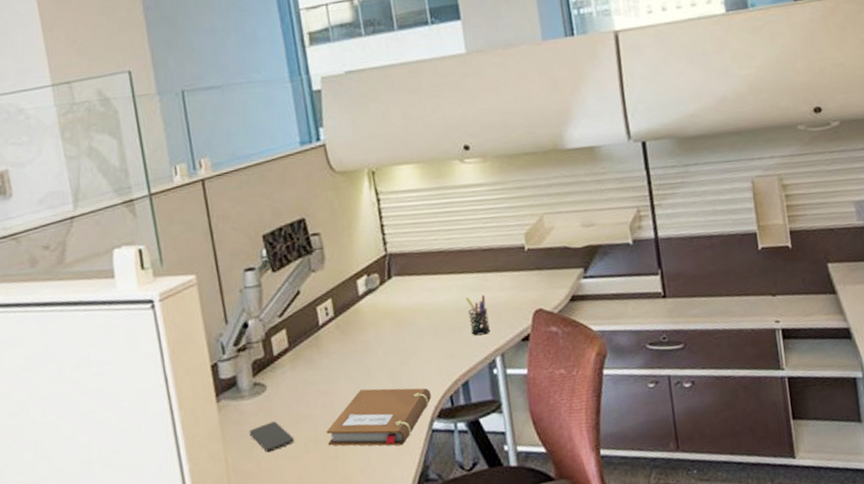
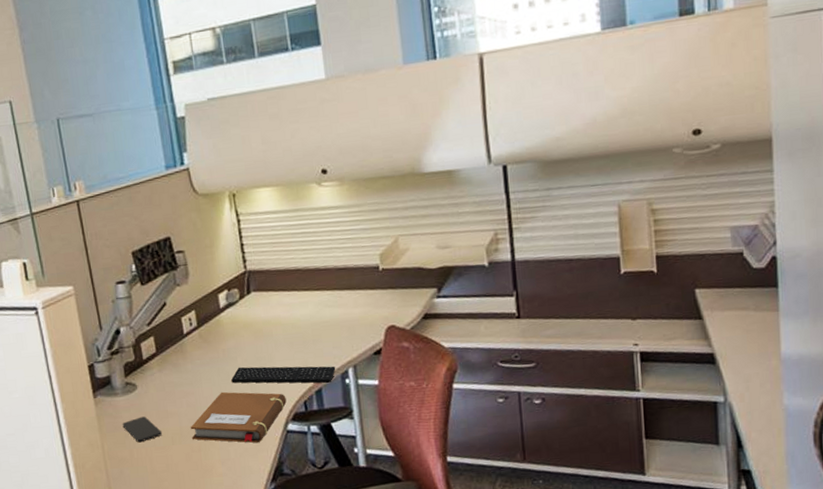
keyboard: none [371,355,483,379] -> present [231,366,336,383]
pen holder: present [465,295,490,336] -> none [320,311,343,348]

